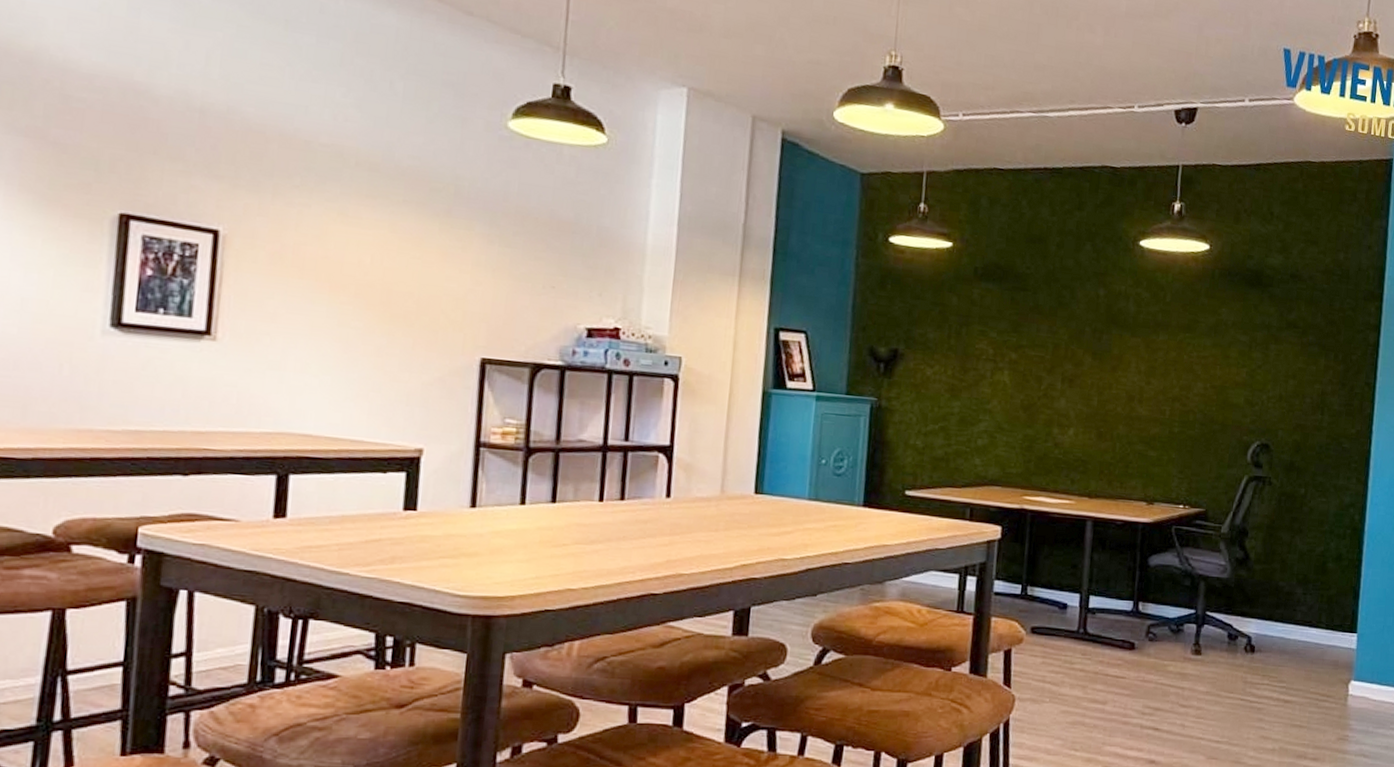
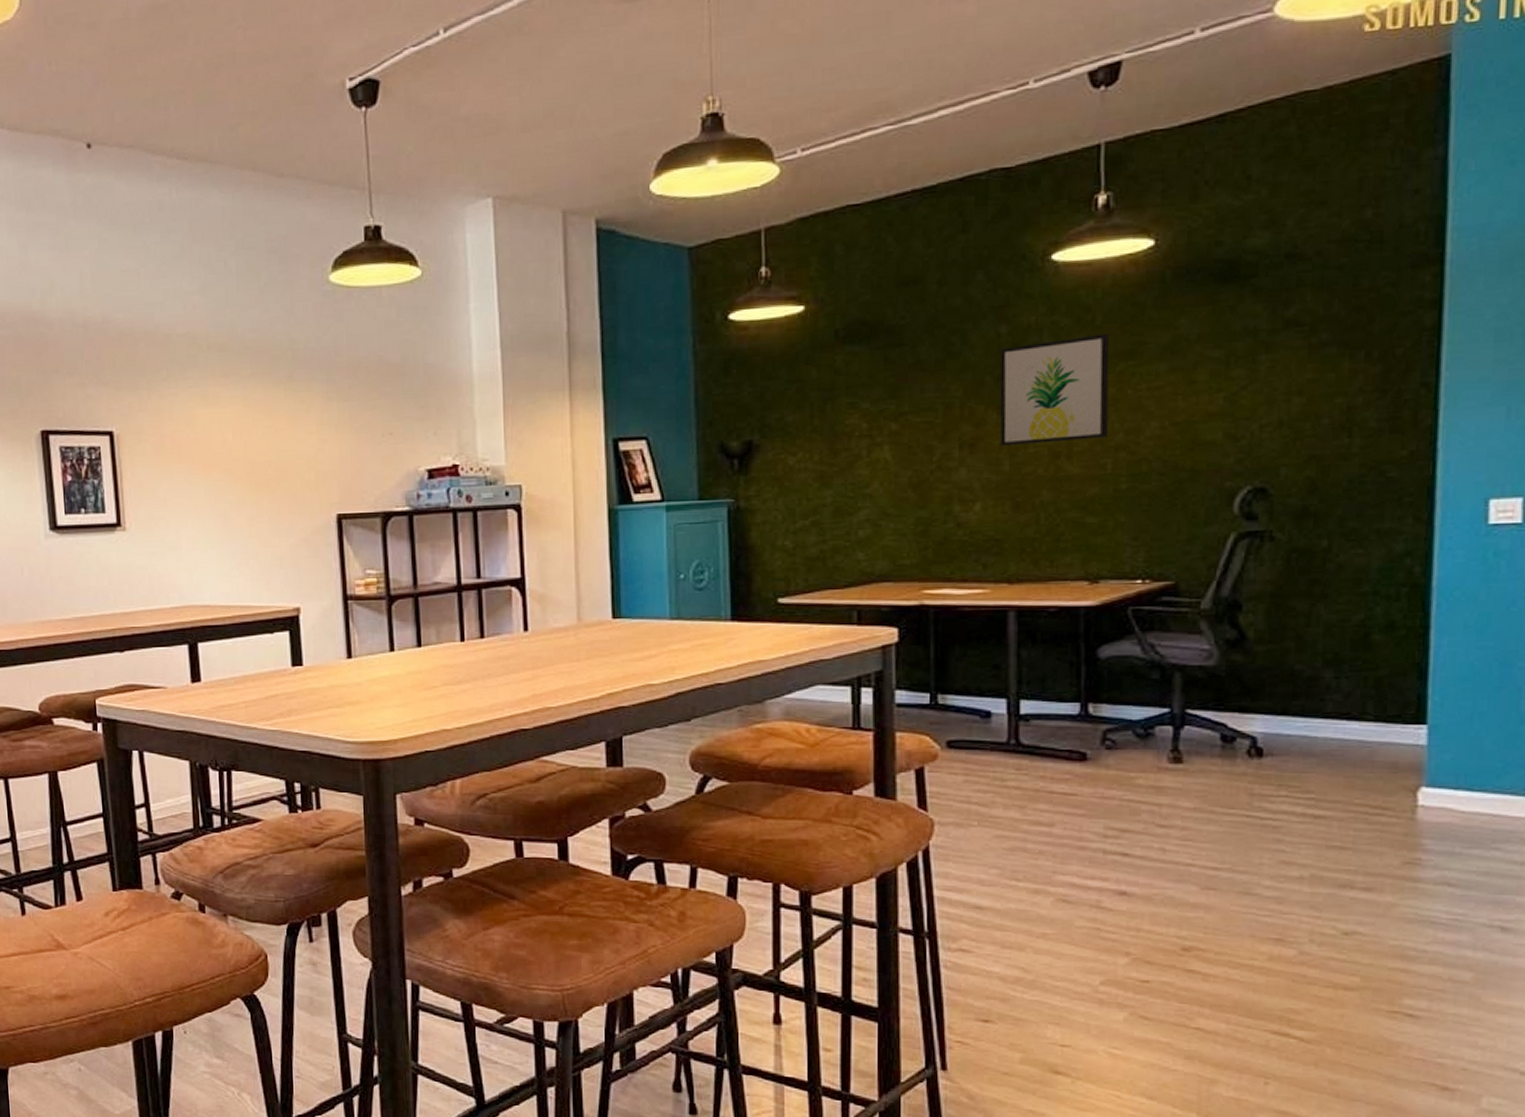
wall art: none [1092,306,1175,390] -> present [1000,334,1110,446]

